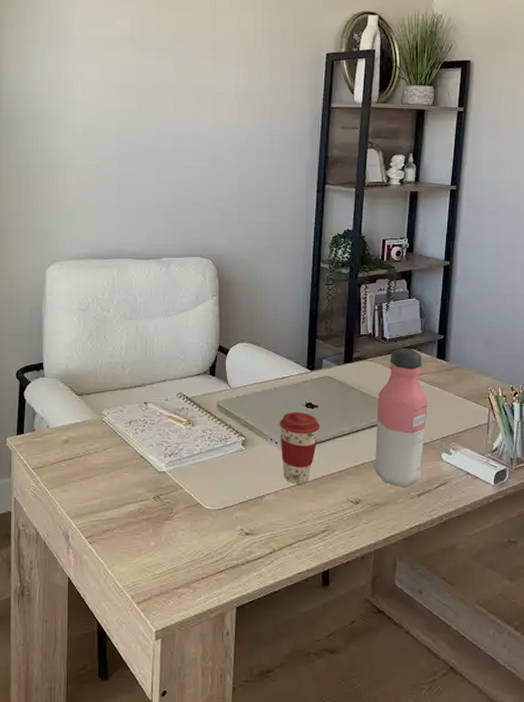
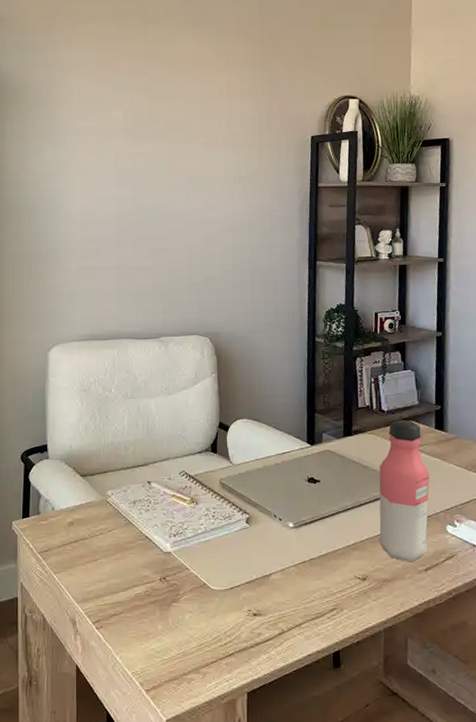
coffee cup: present [280,411,321,484] -> none [283,487,324,561]

